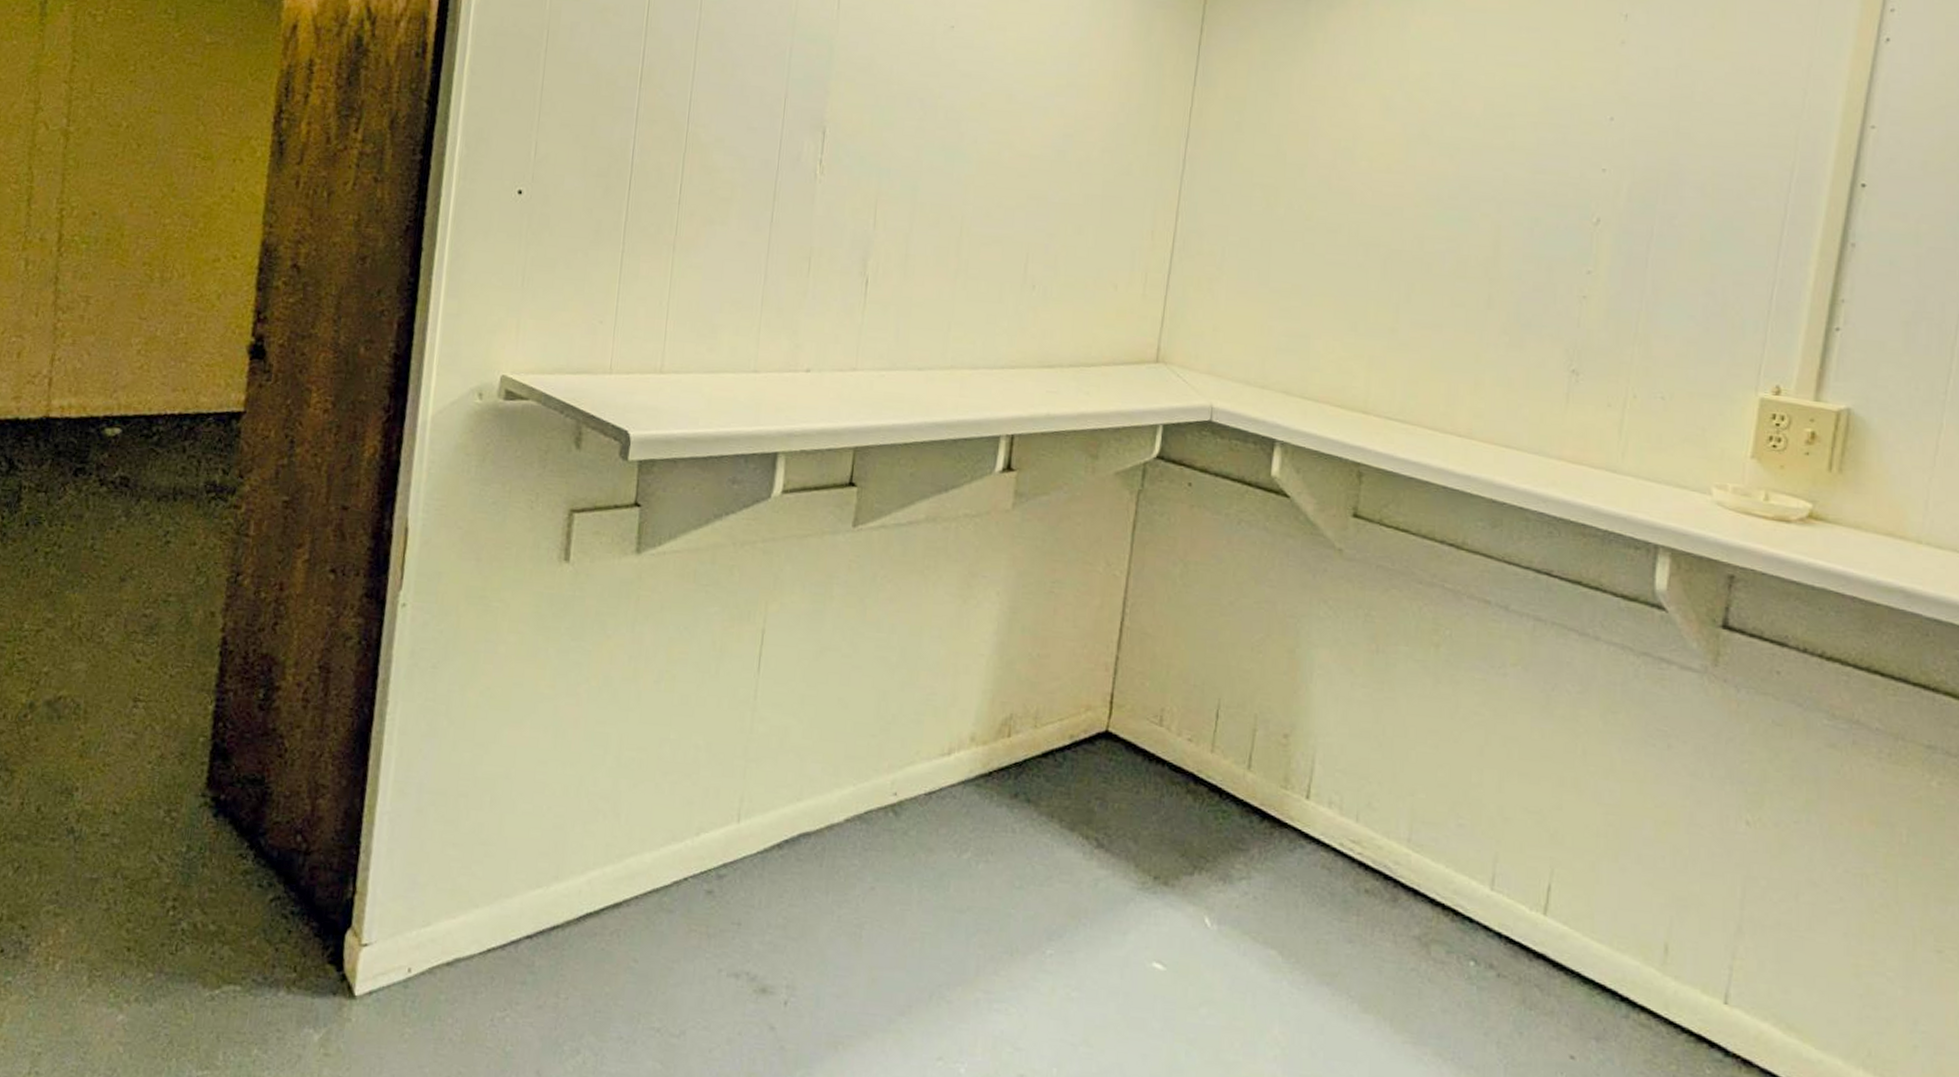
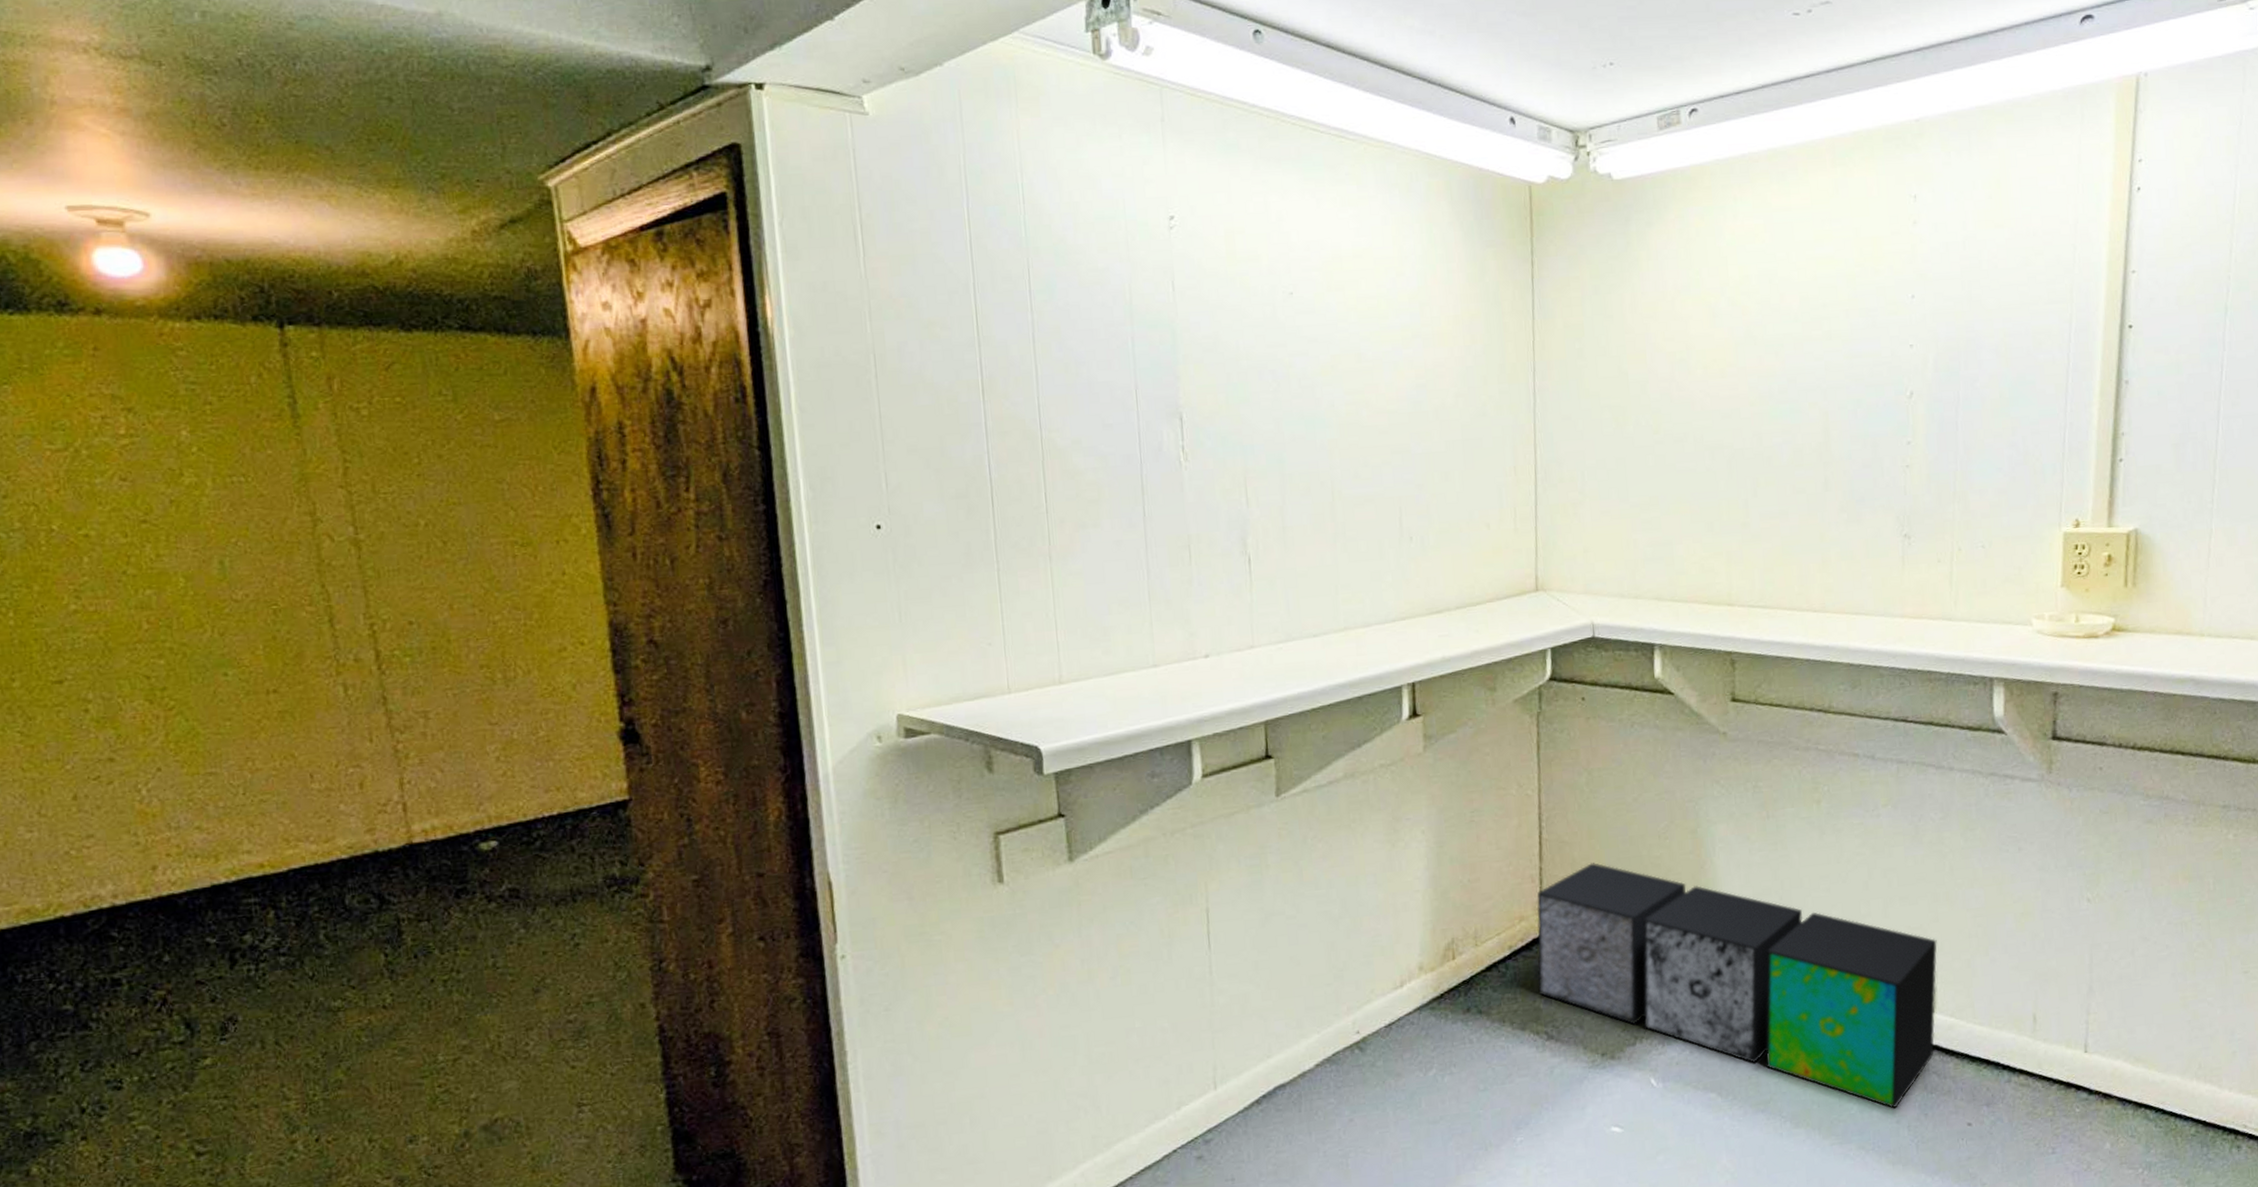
storage boxes: none [1095,663,1558,1018] -> present [1536,863,1937,1109]

